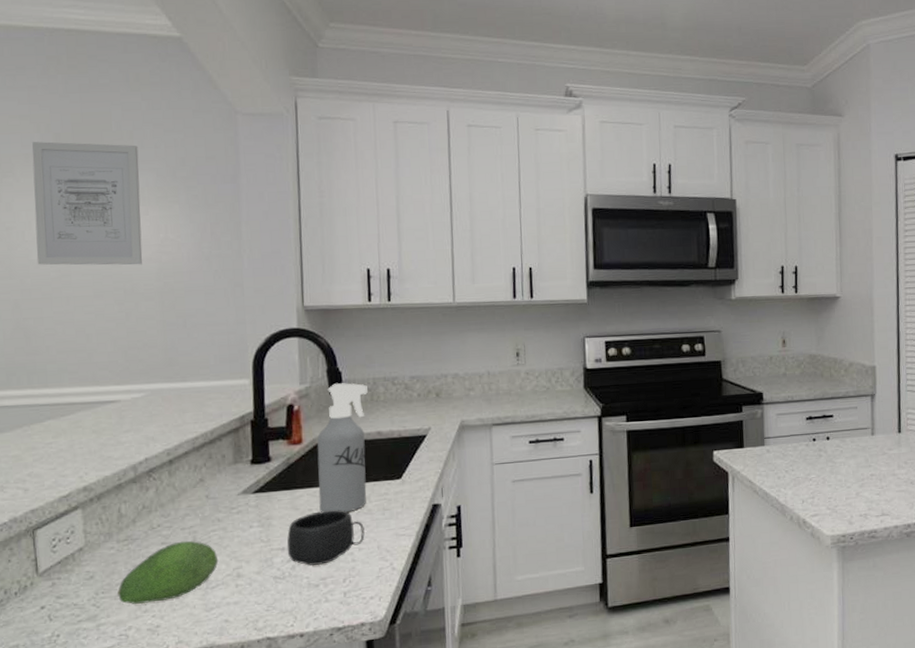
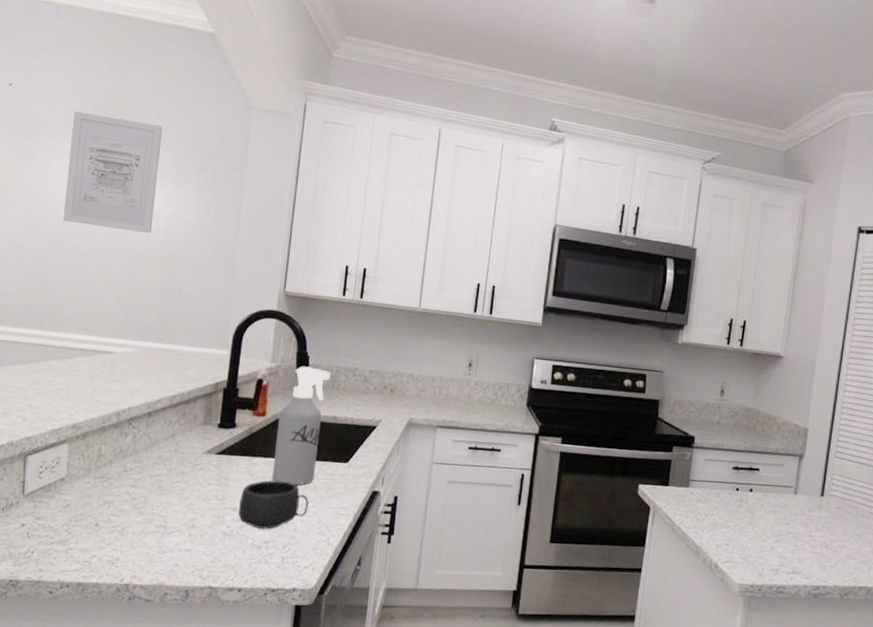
fruit: present [117,540,219,605] -> none [87,486,178,537]

